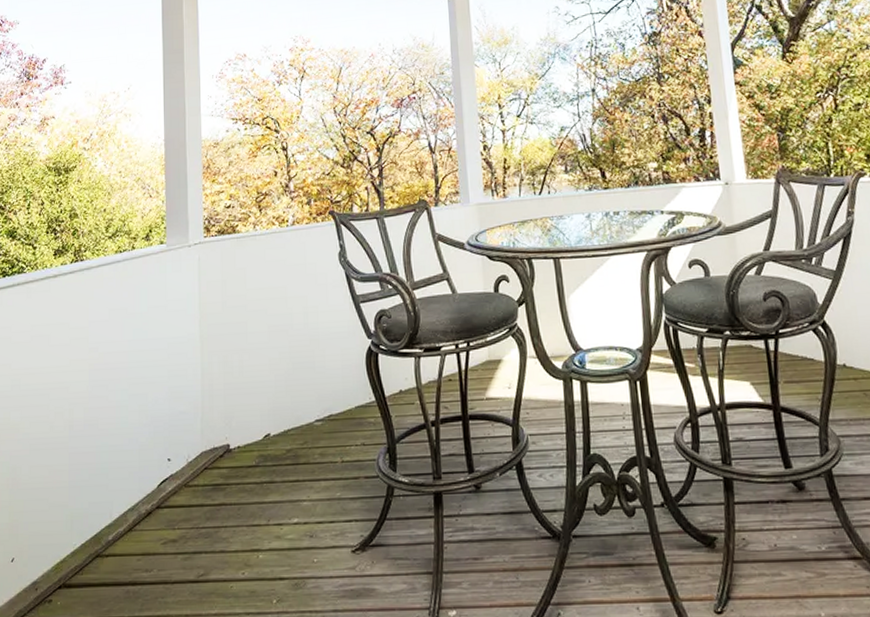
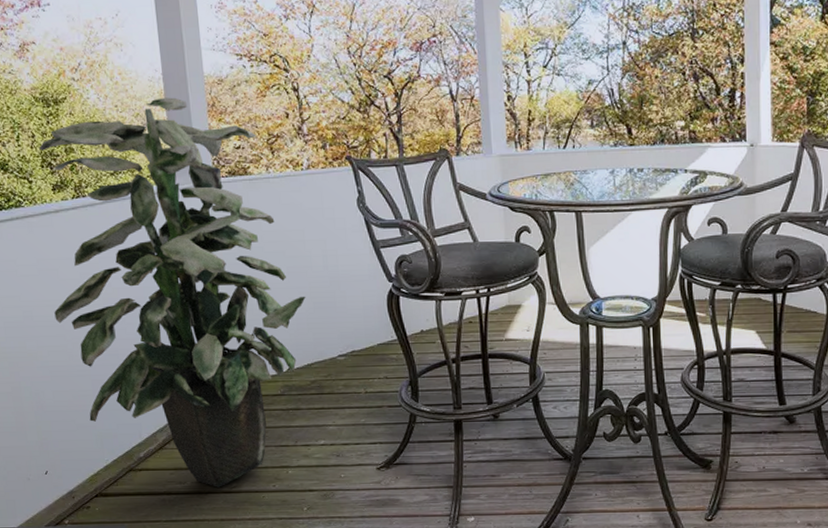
indoor plant: none [41,161,285,576] -> present [39,97,306,488]

